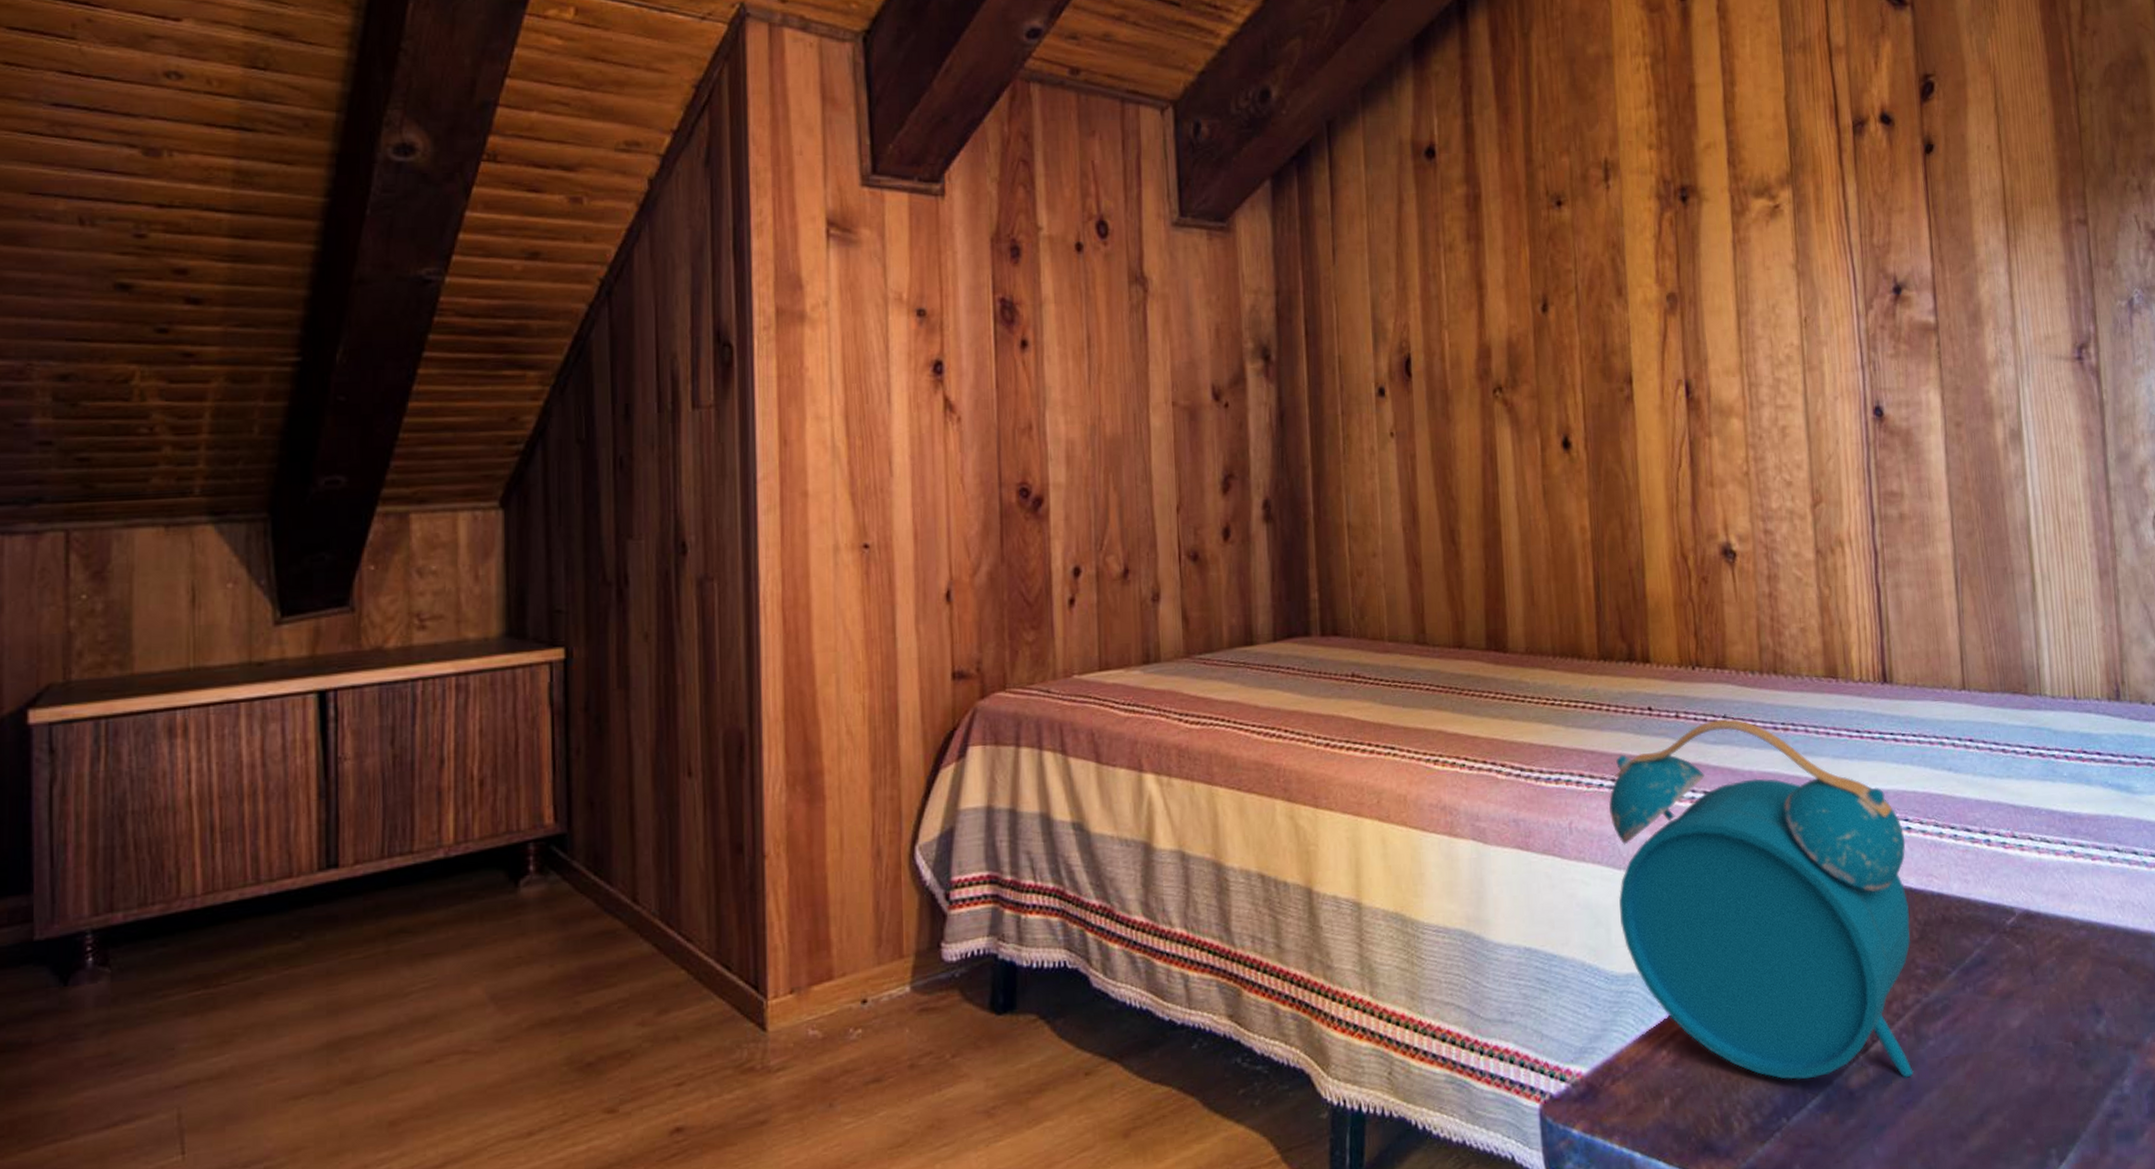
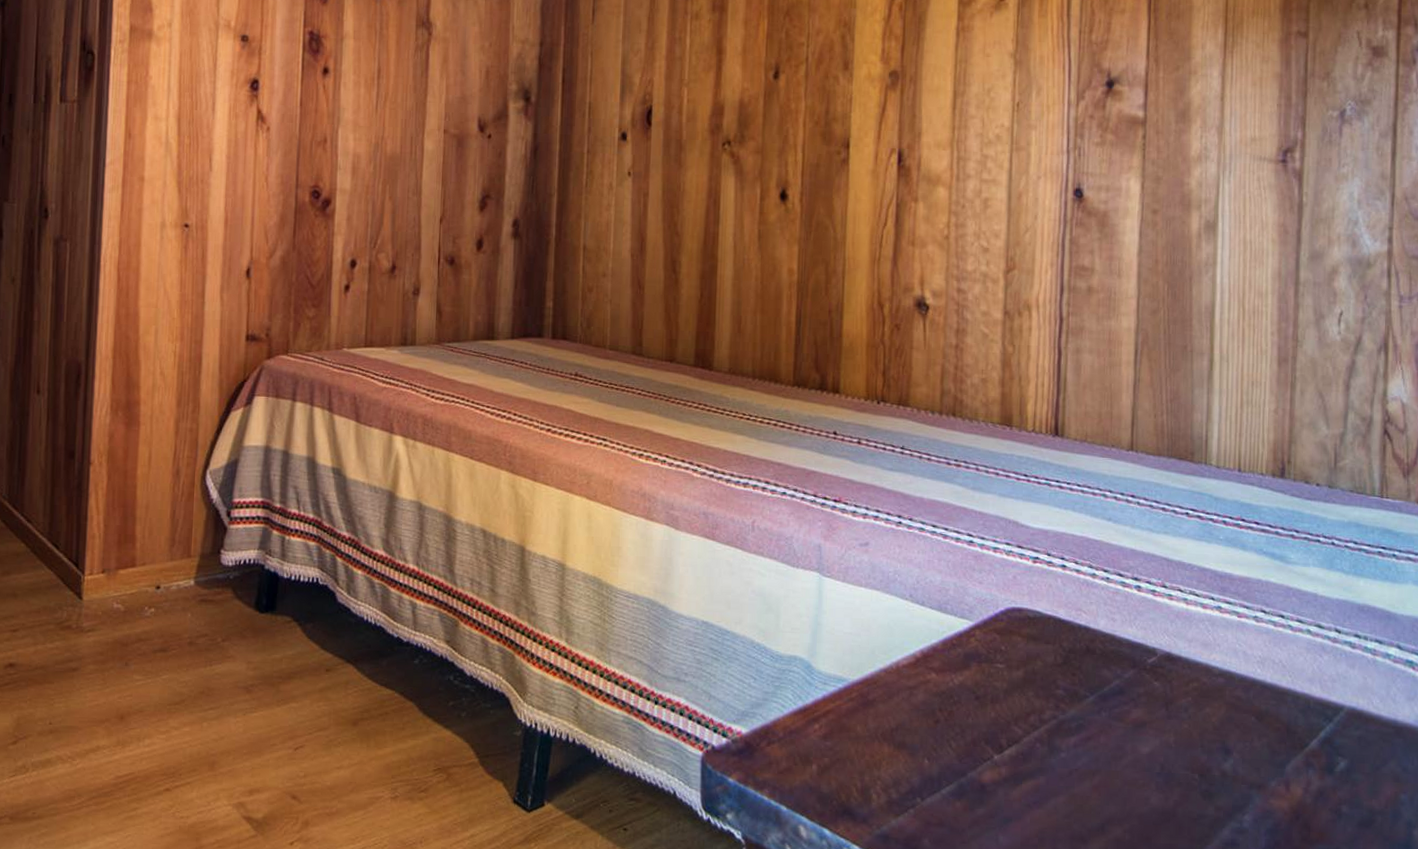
alarm clock: present [1609,718,1914,1080] -> none [789,449,1059,782]

